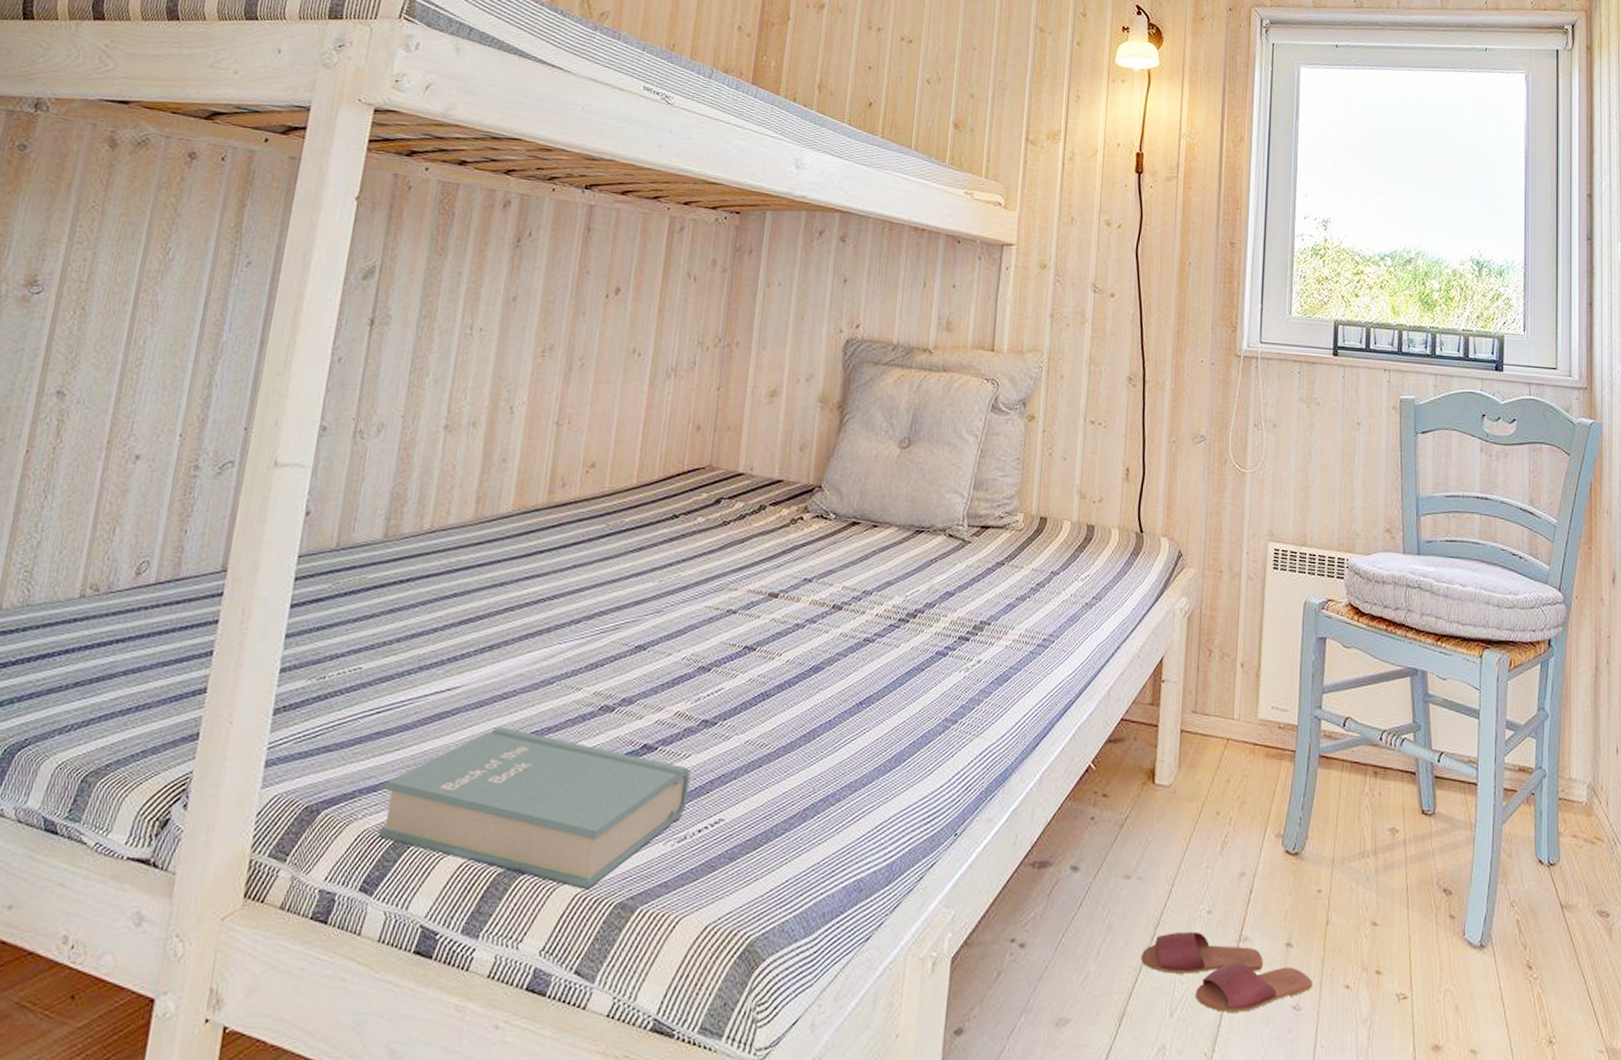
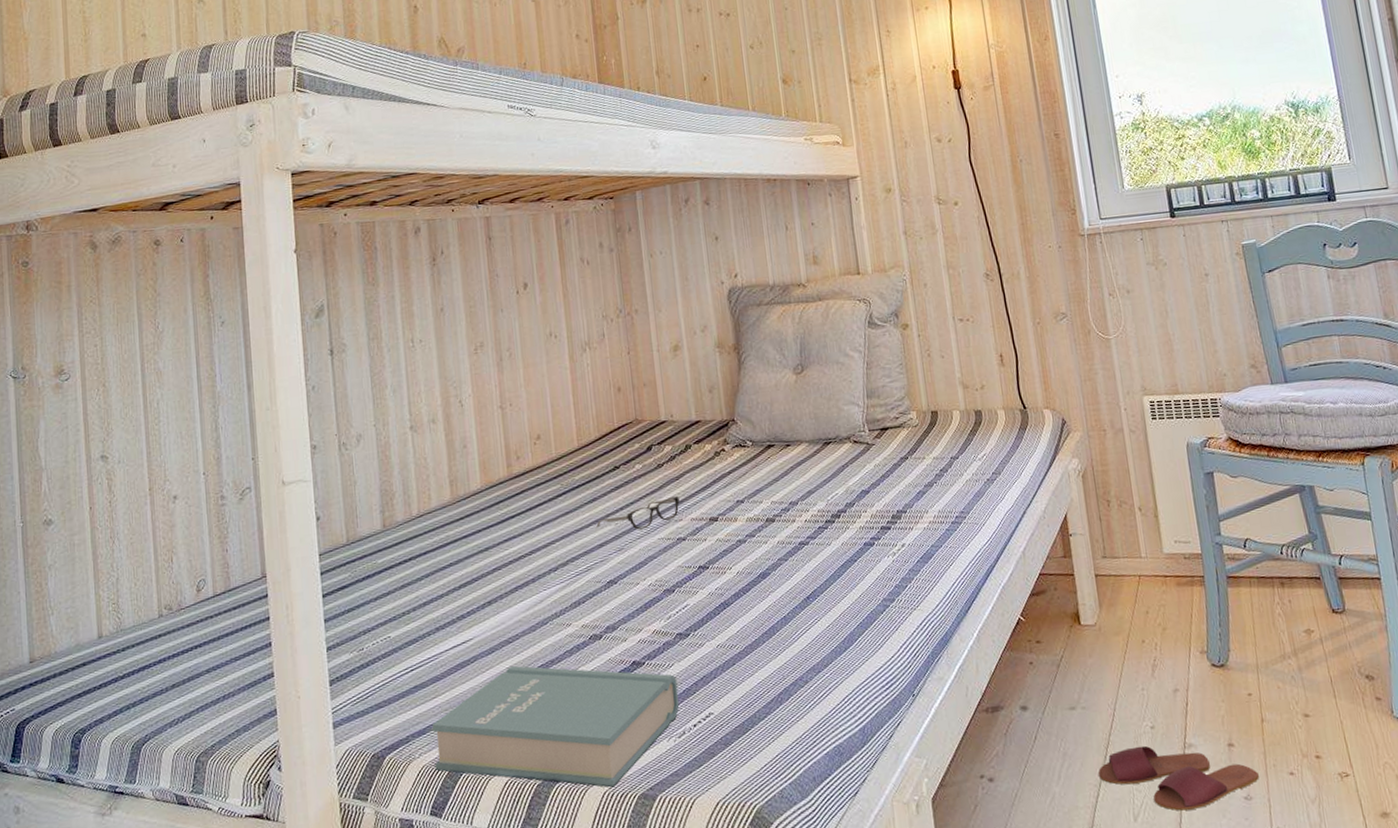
eyeglasses: none [637,561,740,593] -> present [596,496,680,530]

